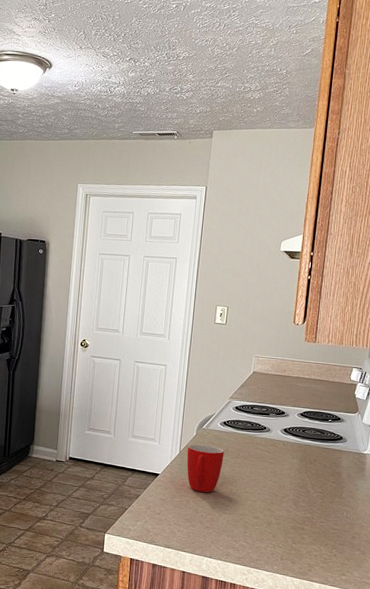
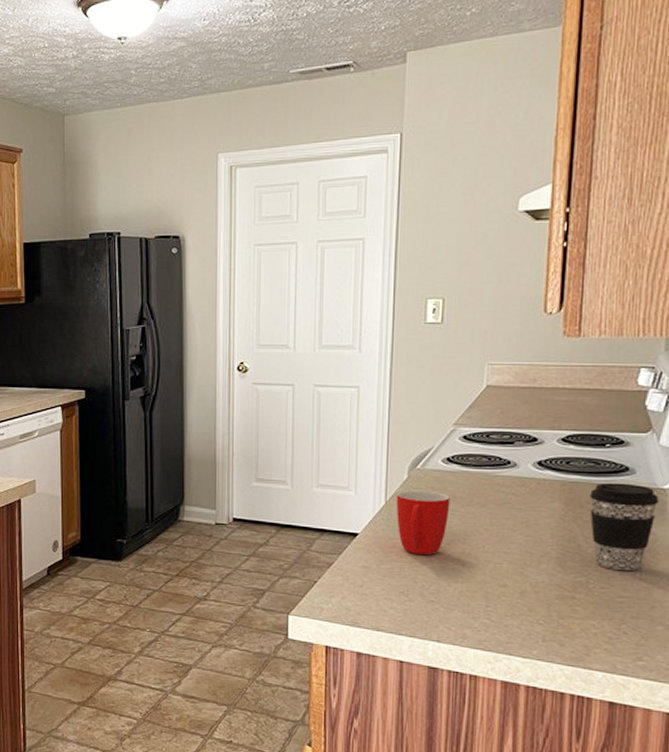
coffee cup: none [316,447,361,511] -> present [590,482,659,570]

